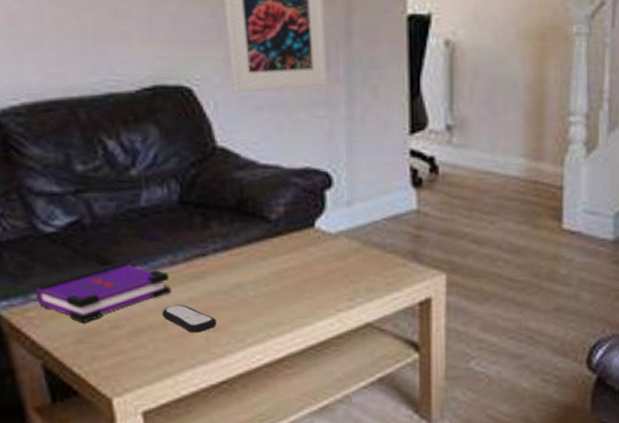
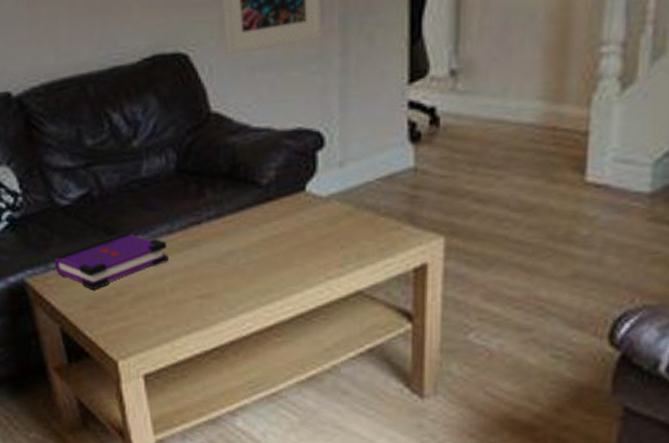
remote control: present [162,304,217,333] -> none [161,272,210,300]

